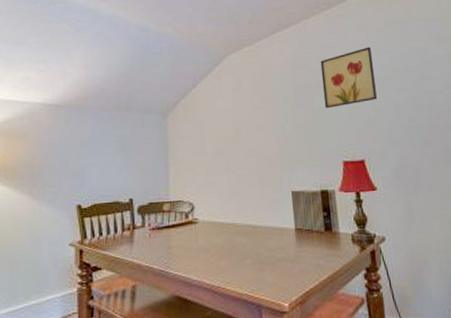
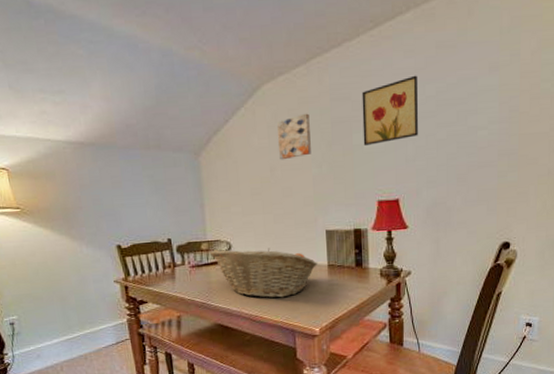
fruit basket: none [172,209,285,266] -> present [210,248,318,298]
wall art: none [241,79,275,122] -> present [276,113,311,160]

